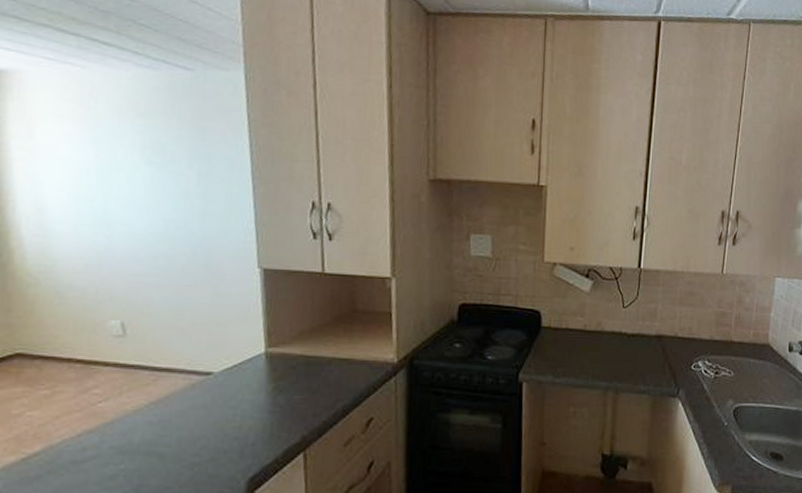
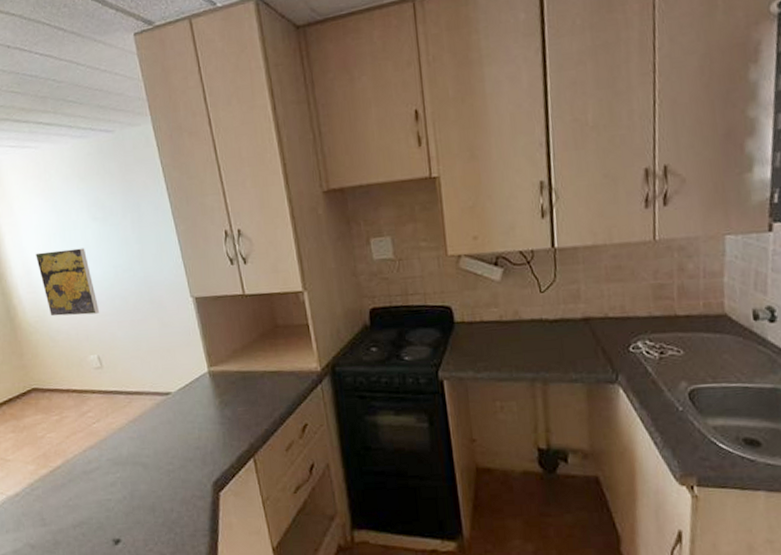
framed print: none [55,189,134,272] -> present [35,248,99,317]

